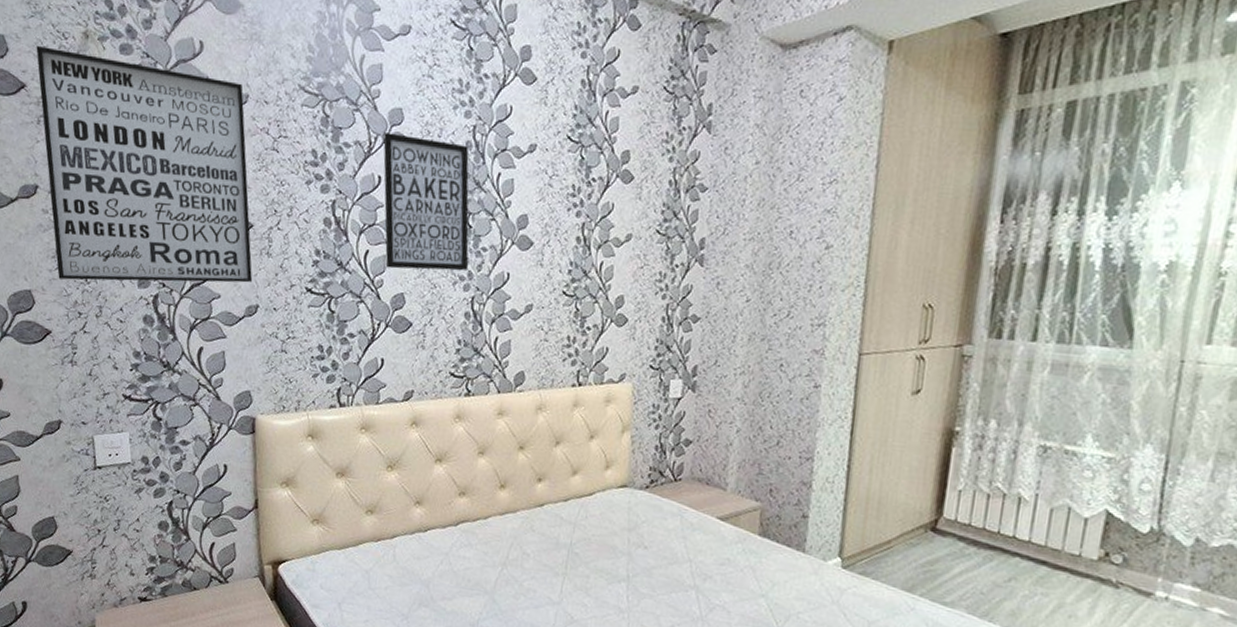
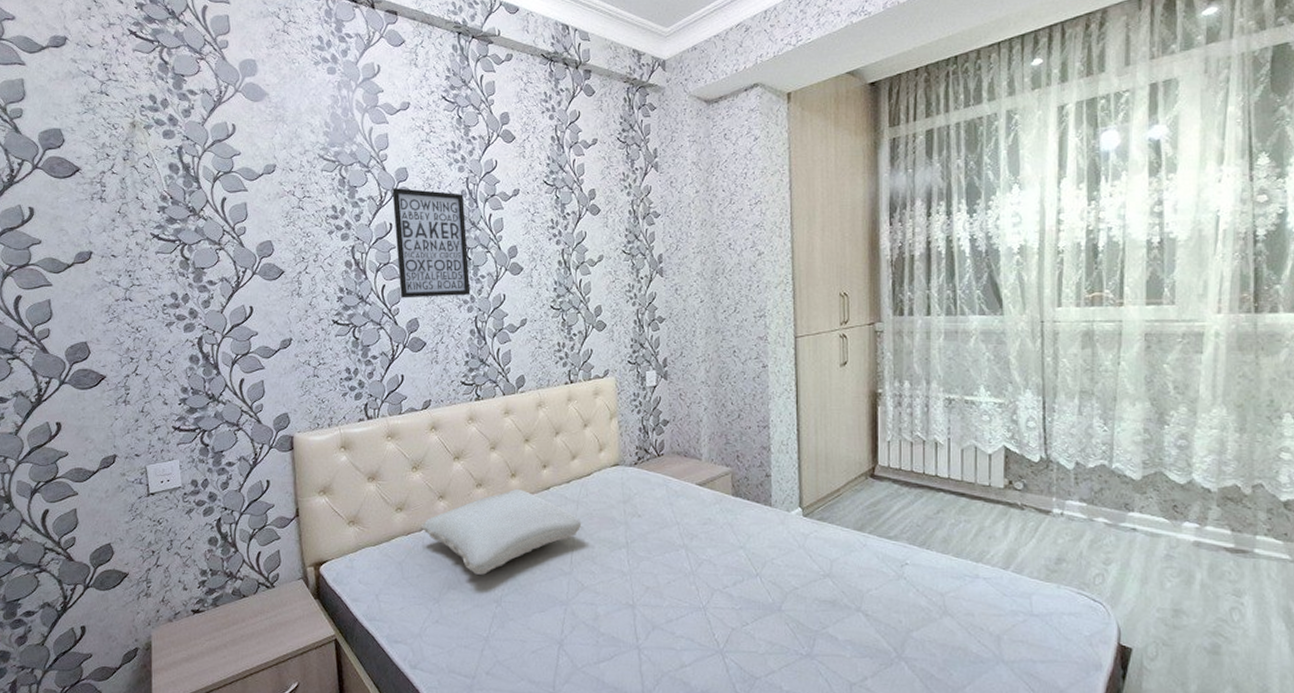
wall art: present [36,45,253,283] -> none [89,135,286,330]
pillow: none [394,501,578,595] -> present [422,488,582,575]

